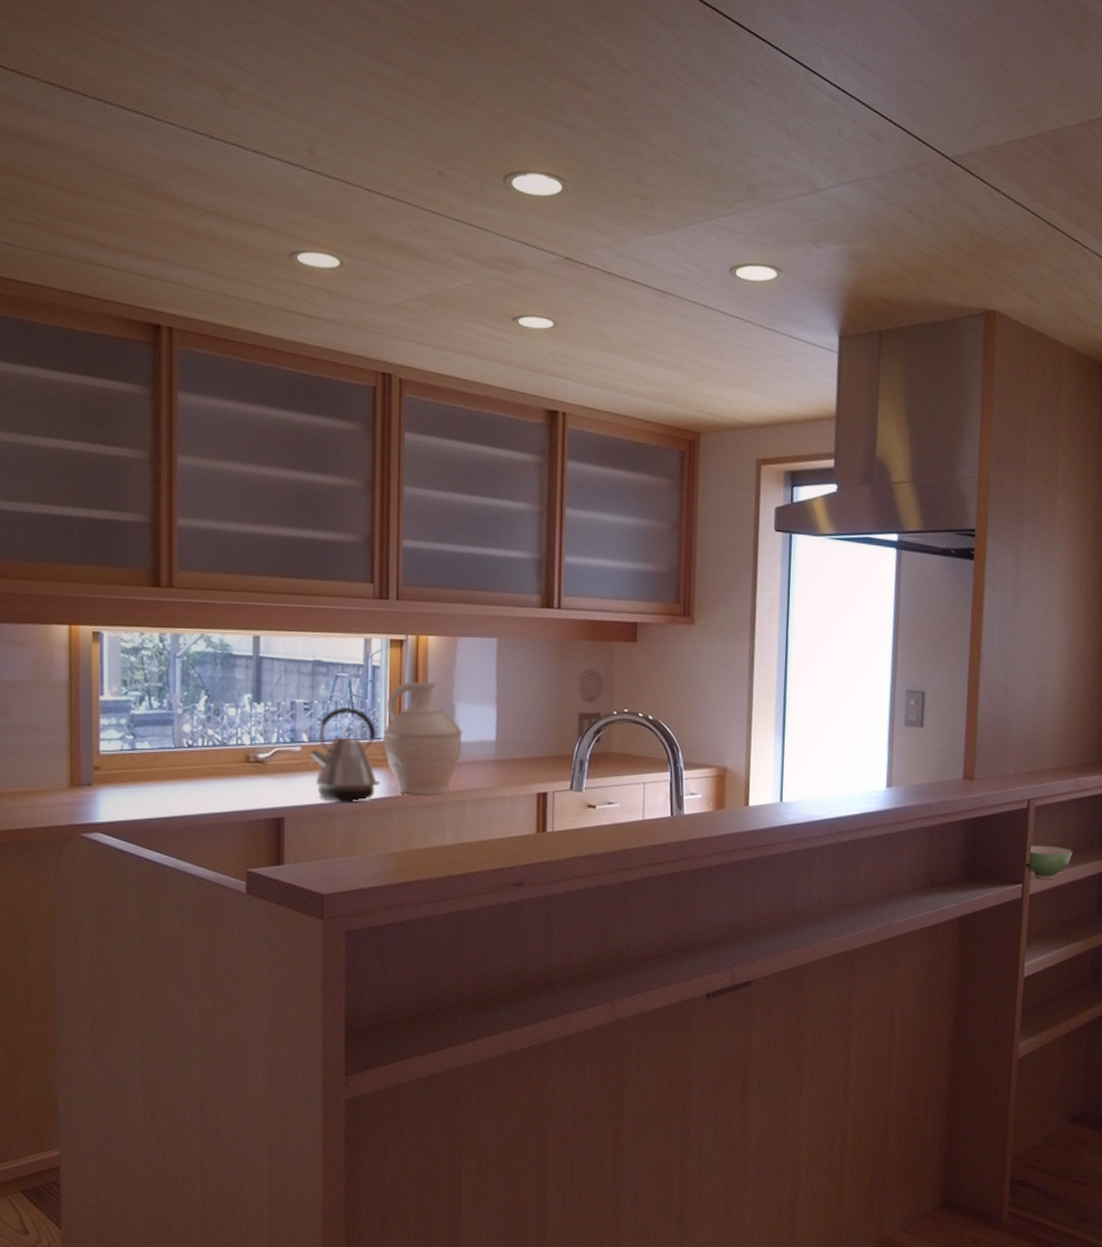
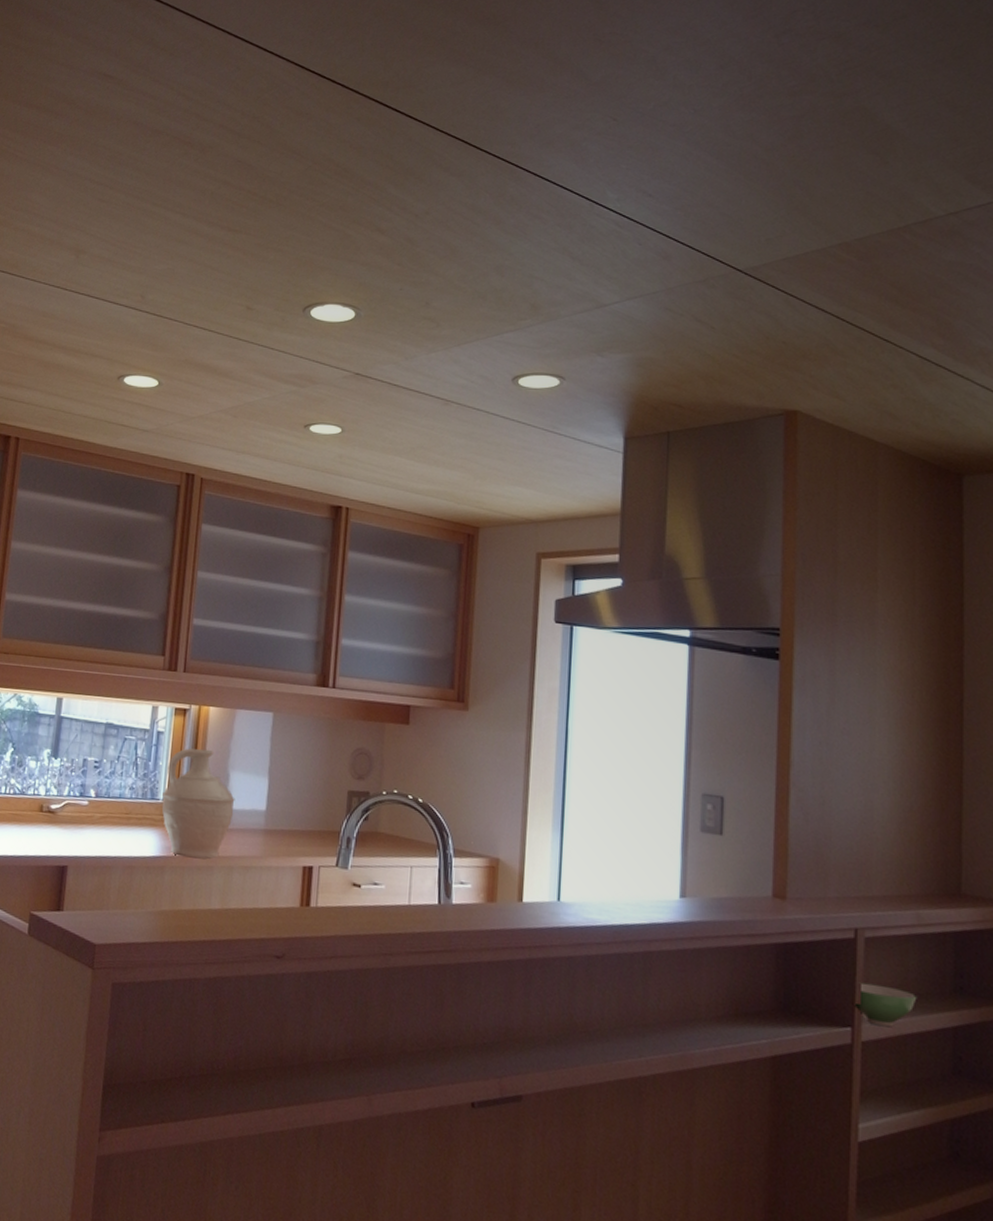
kettle: present [308,707,380,801] -> none [94,767,156,858]

